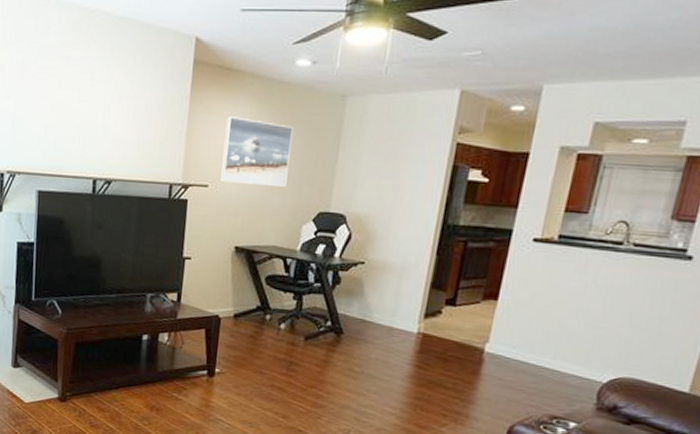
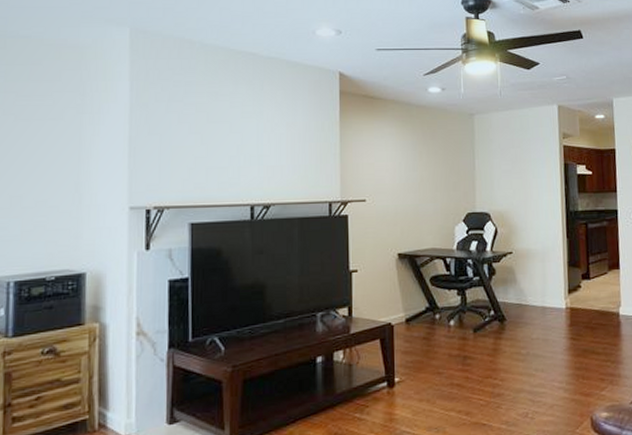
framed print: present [220,116,293,187] -> none [375,137,436,196]

